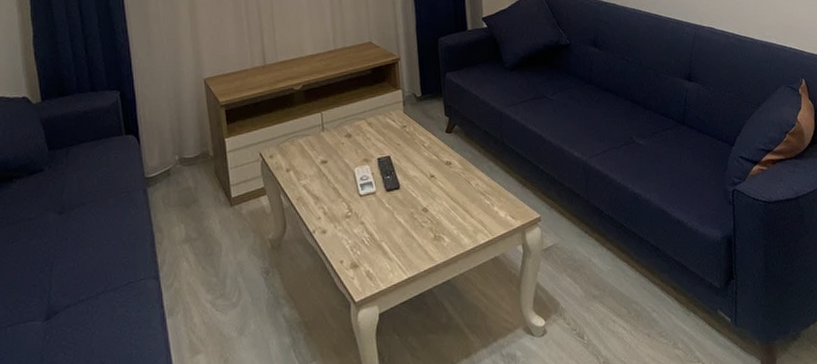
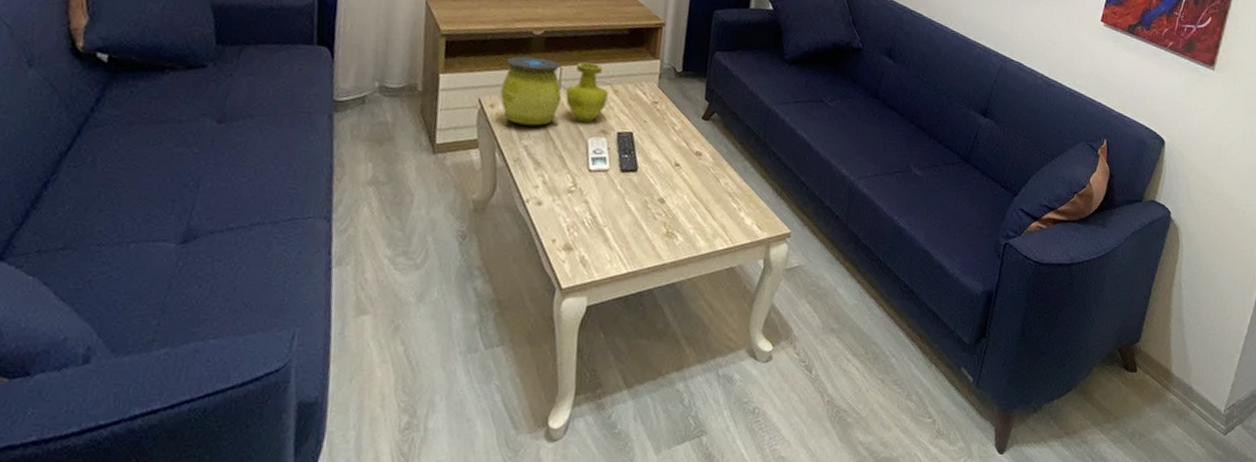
decorative vase: none [276,103,364,168] -> present [500,56,608,126]

